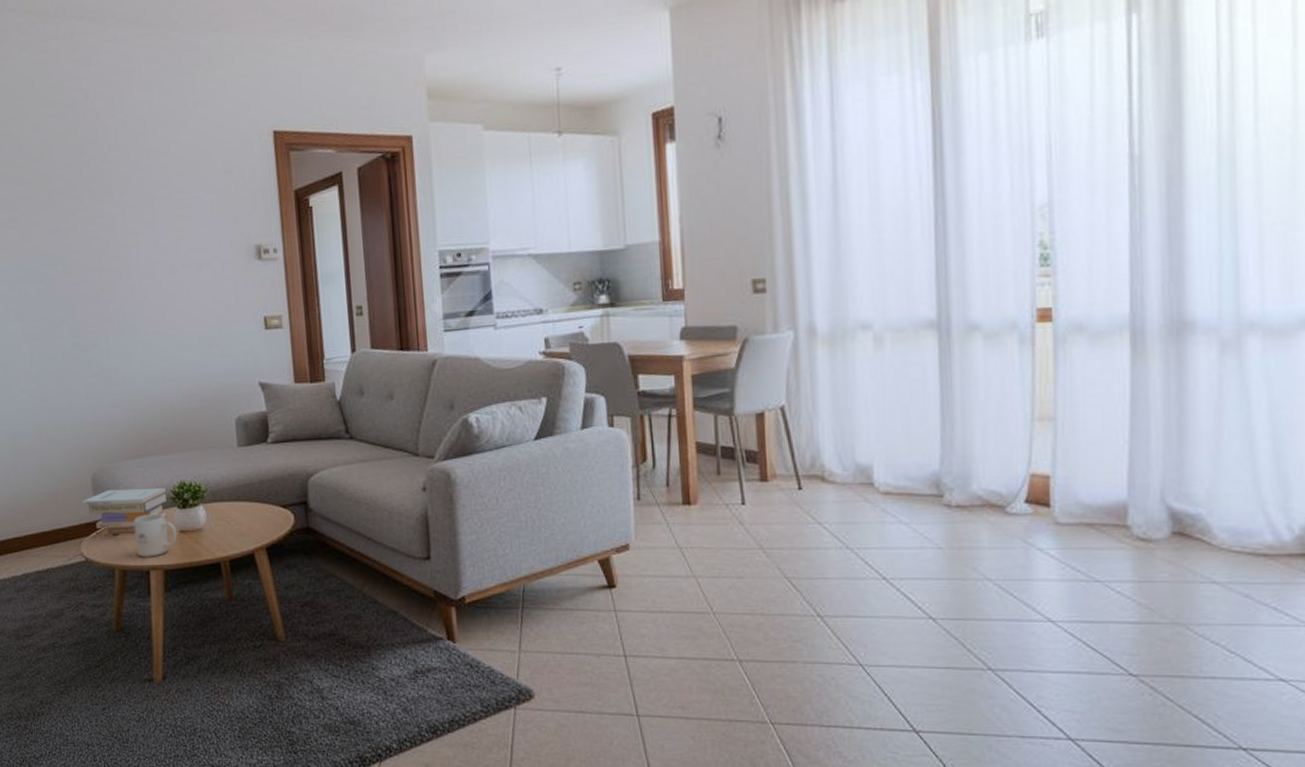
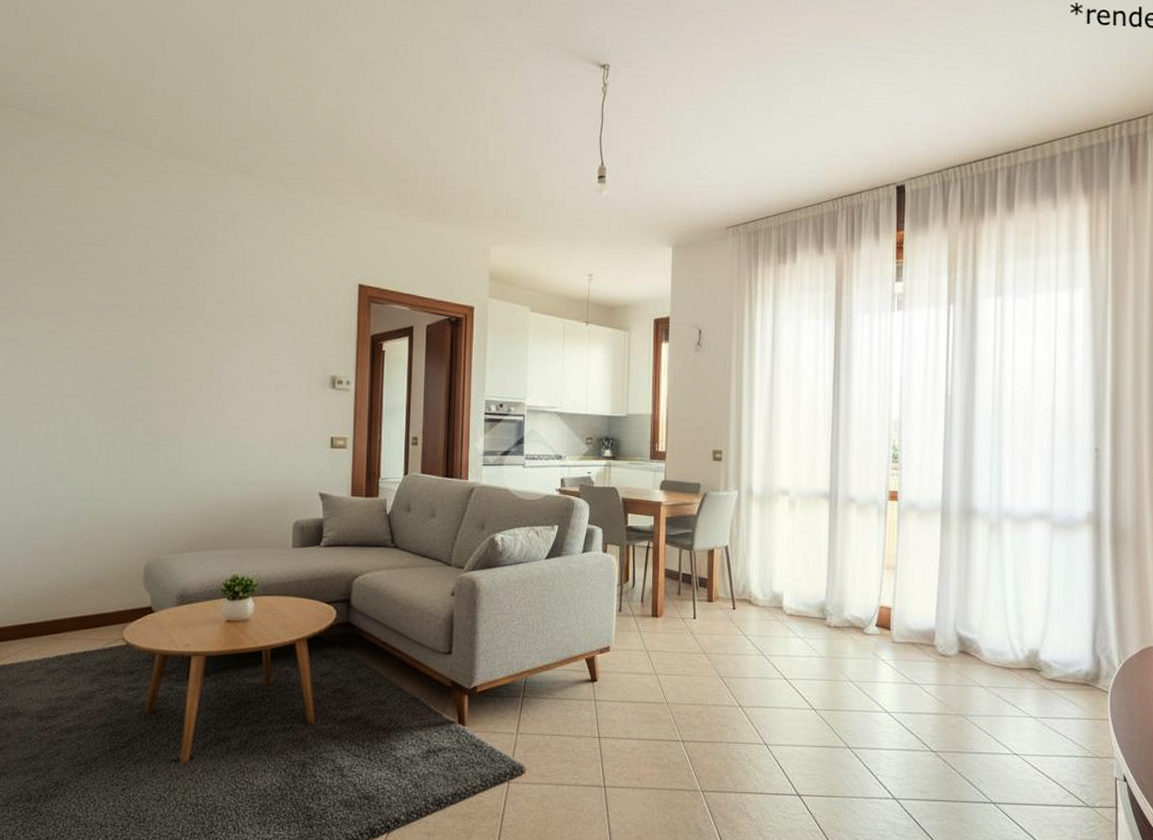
books: present [81,487,168,536] -> none [130,579,219,622]
mug: present [133,513,178,558] -> none [180,603,224,644]

